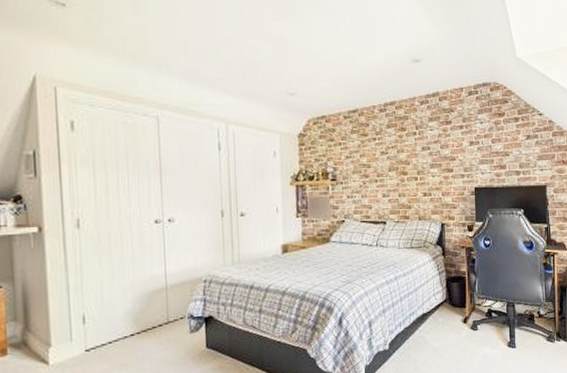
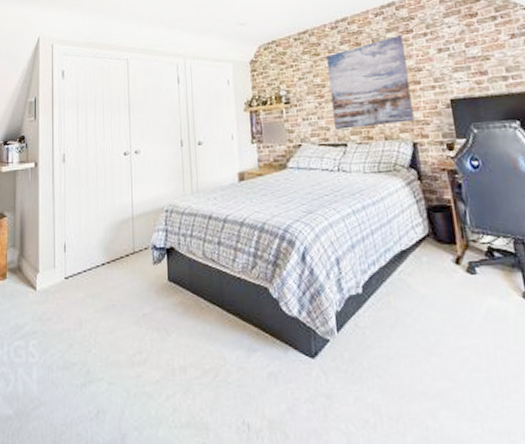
wall art: none [374,125,444,208] -> present [327,35,414,130]

